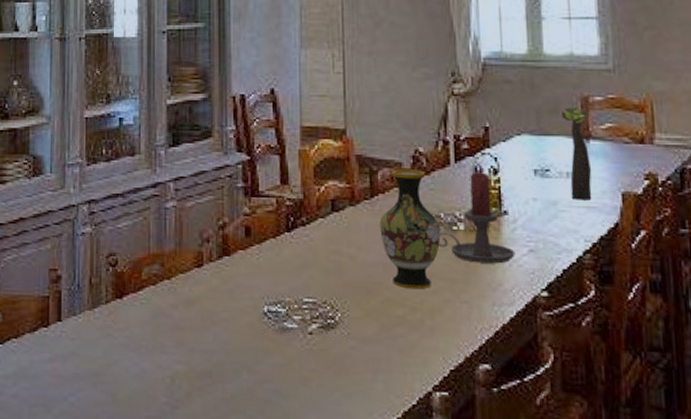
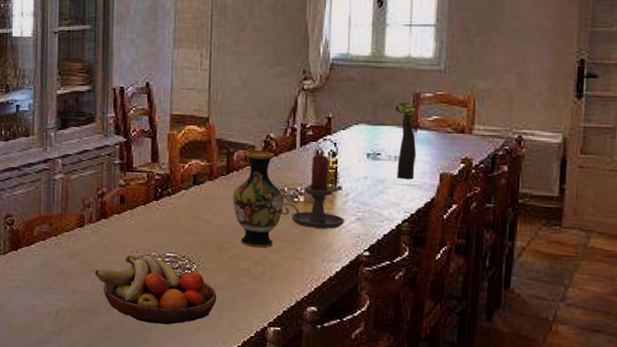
fruit bowl: none [218,301,368,392] -> present [95,255,217,325]

